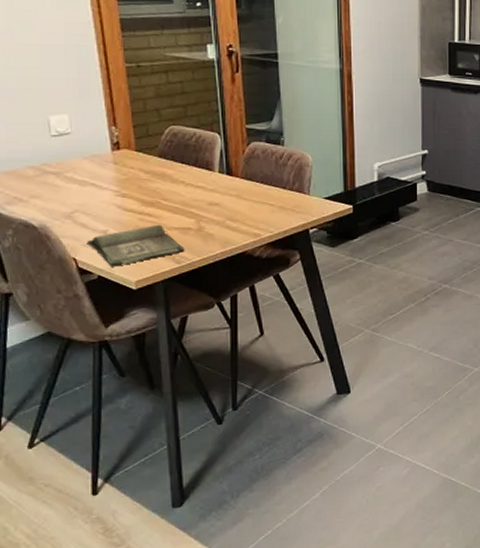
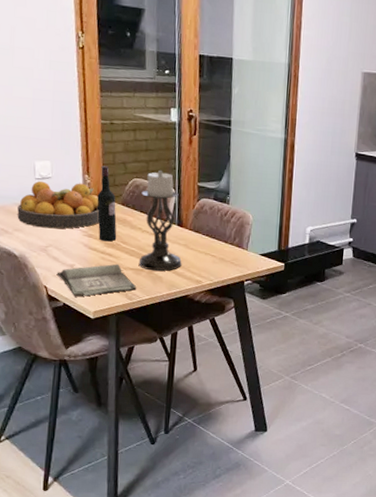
fruit bowl: none [32,136,134,192] -> present [17,181,100,229]
wine bottle: none [128,115,156,200] -> present [97,165,117,242]
candle holder: none [181,115,235,228] -> present [138,171,182,272]

